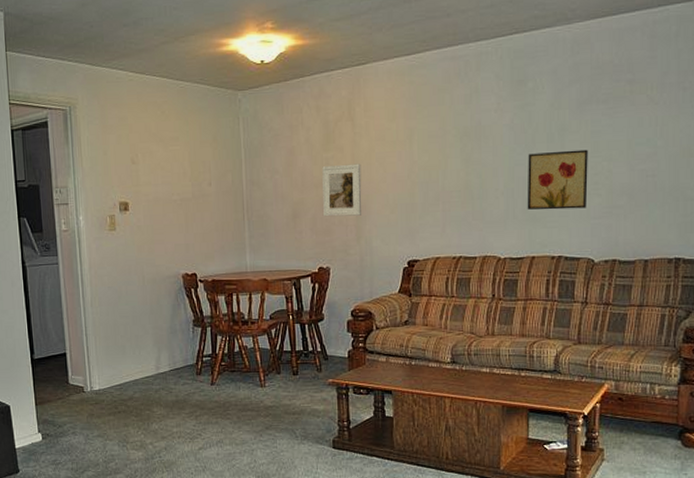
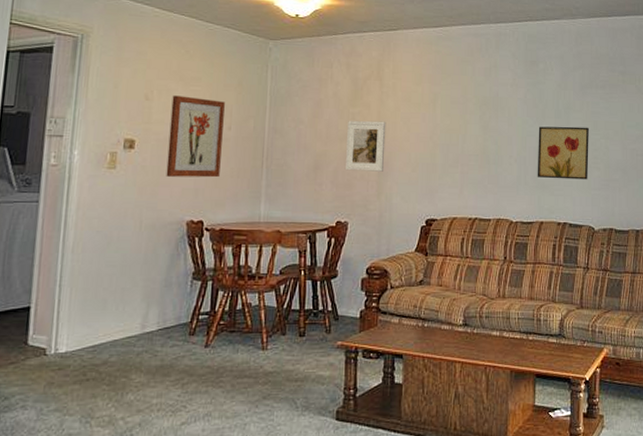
wall art: none [155,156,206,234] -> present [166,95,225,178]

